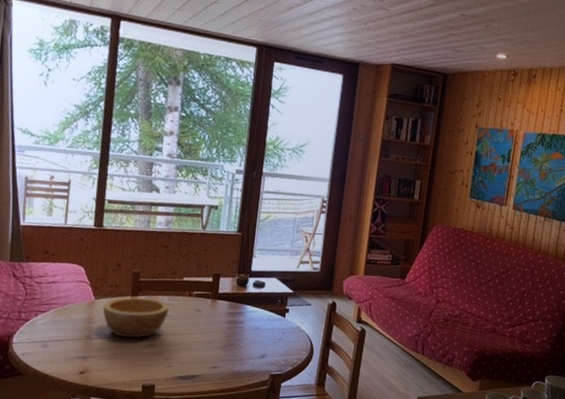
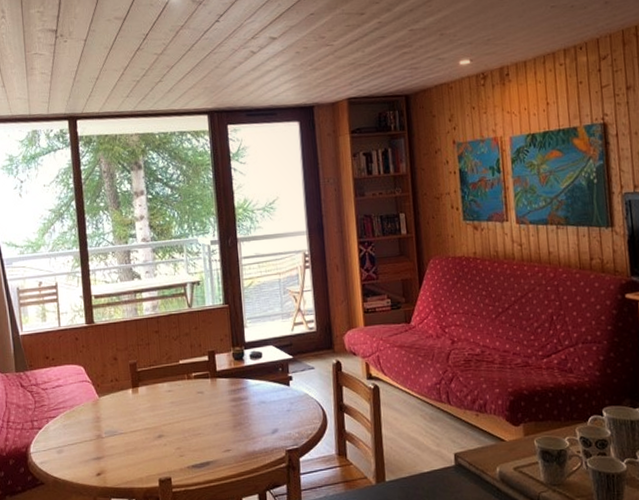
bowl: present [102,296,170,338] -> none [107,387,171,432]

